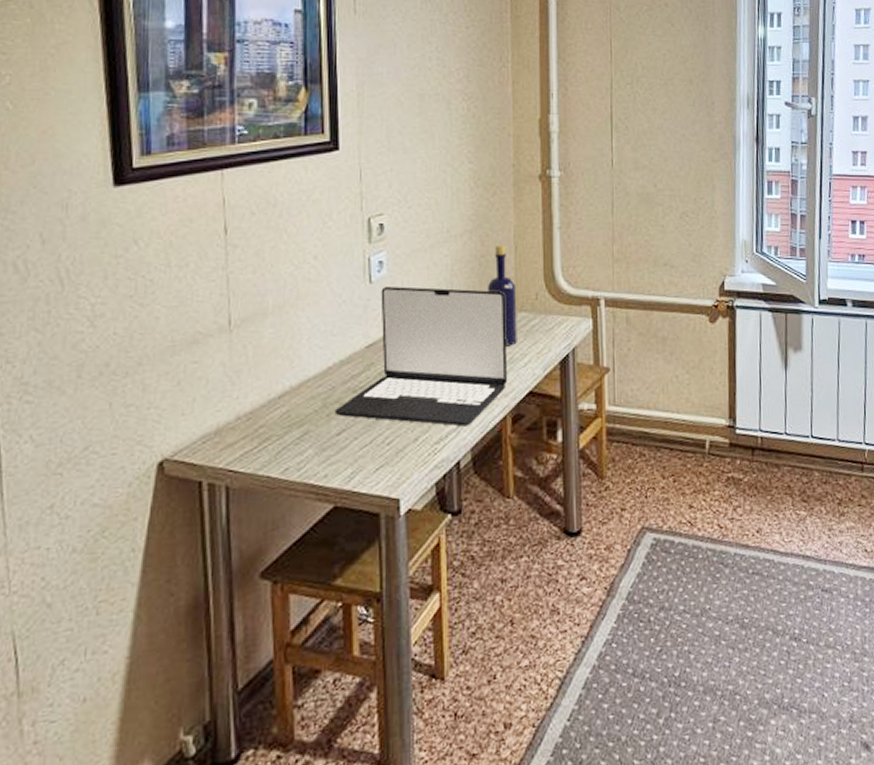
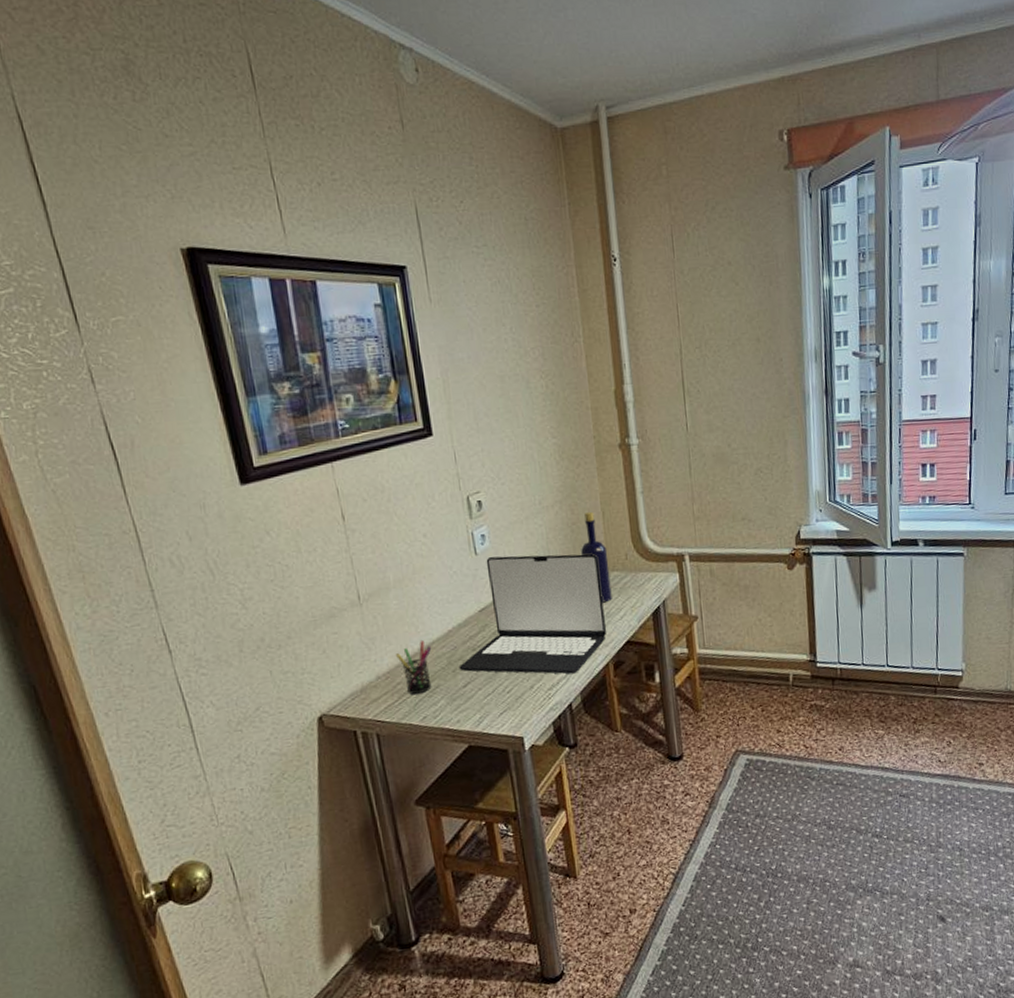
pen holder: none [262,377,306,442] -> present [395,641,432,695]

